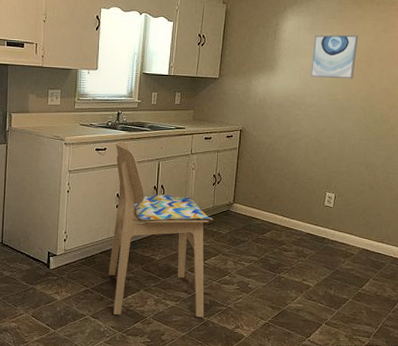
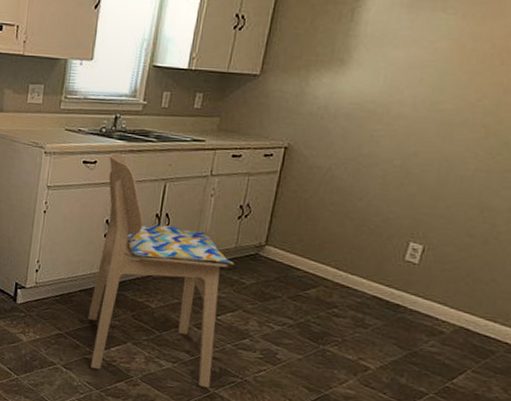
wall art: present [310,34,359,79] -> none [403,14,491,82]

